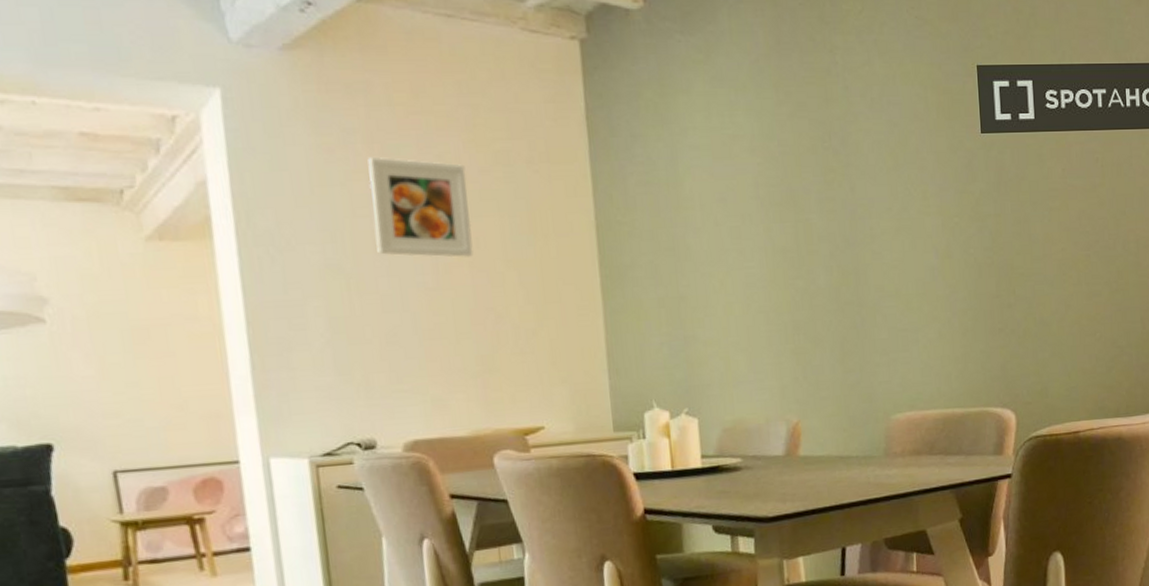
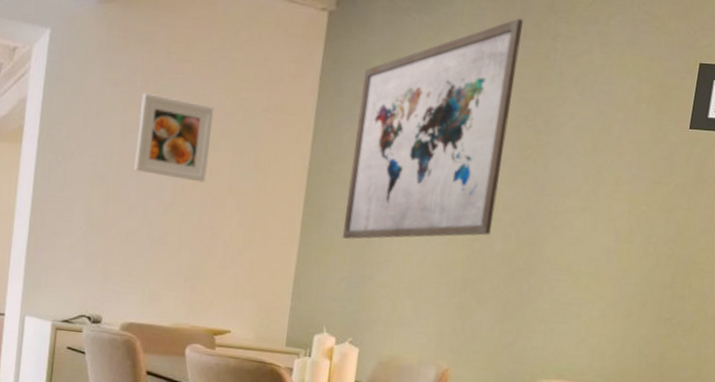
wall art: none [637,33,811,298] -> present [342,19,523,239]

